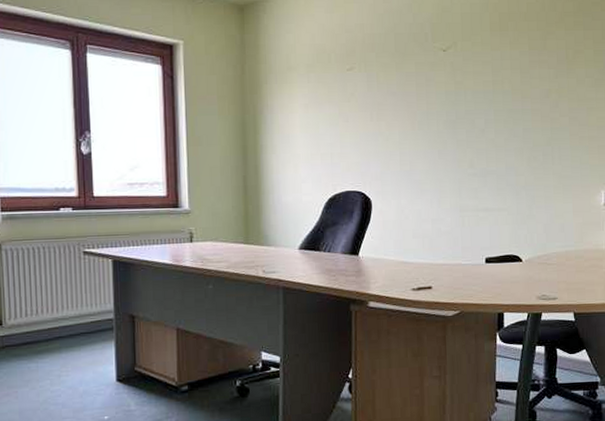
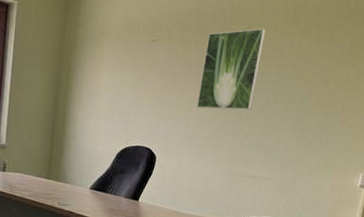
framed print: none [409,43,473,139] -> present [197,28,266,111]

